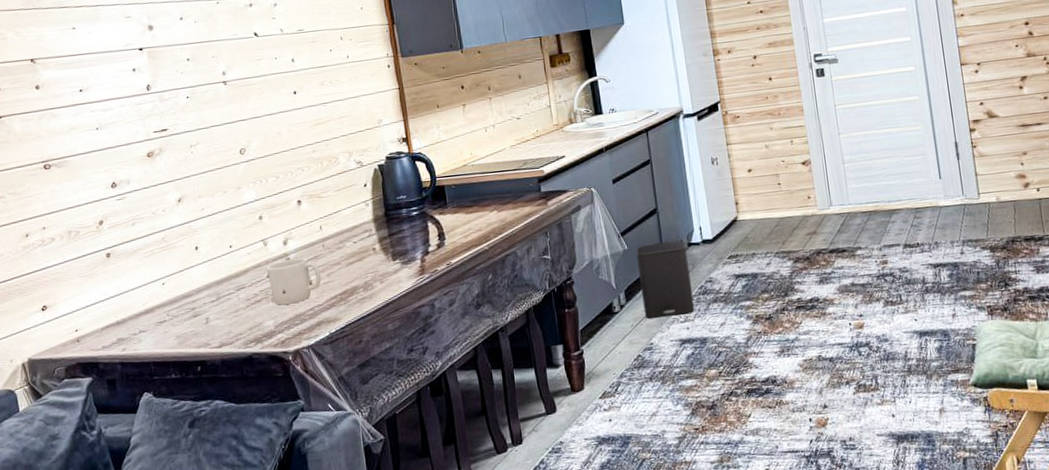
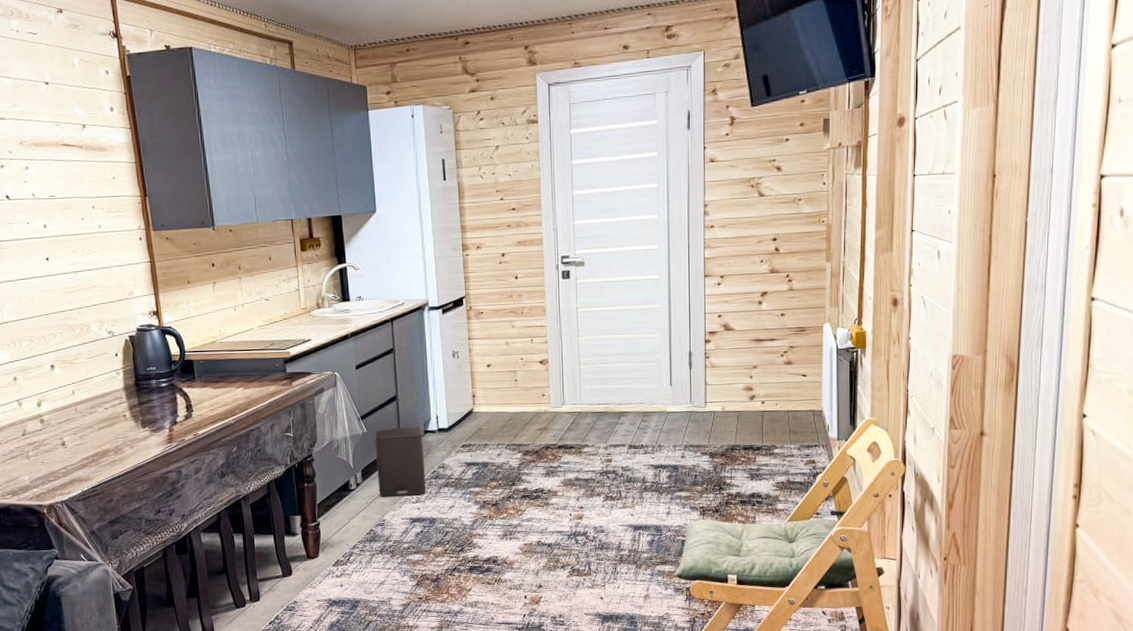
mug: present [267,257,321,306] -> none [22,419,74,462]

